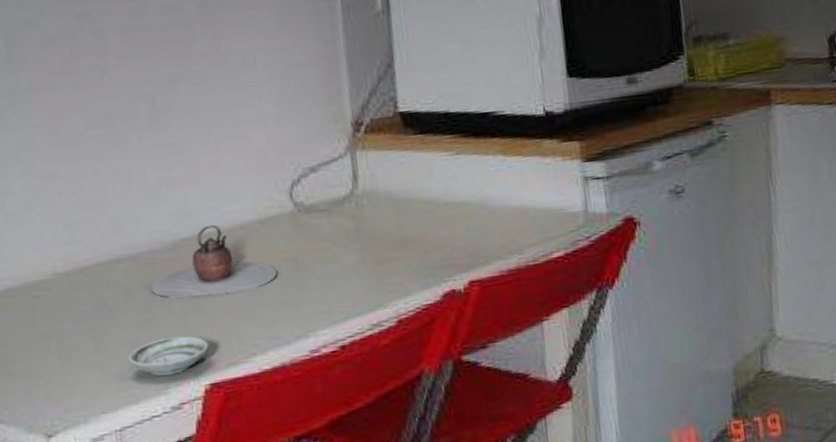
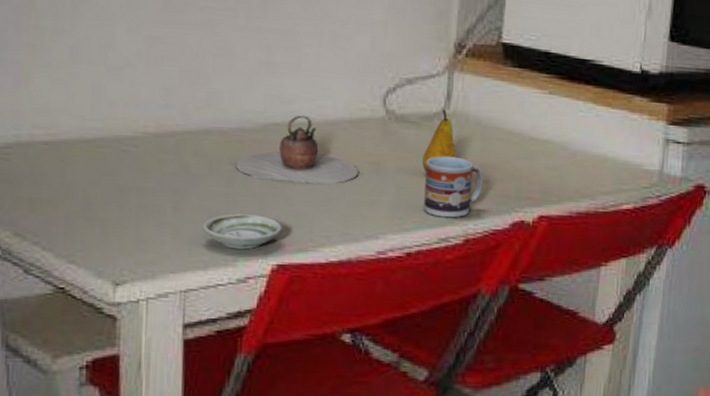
fruit: none [339,191,374,259] -> present [422,109,457,173]
cup: none [343,237,406,303] -> present [424,156,483,218]

